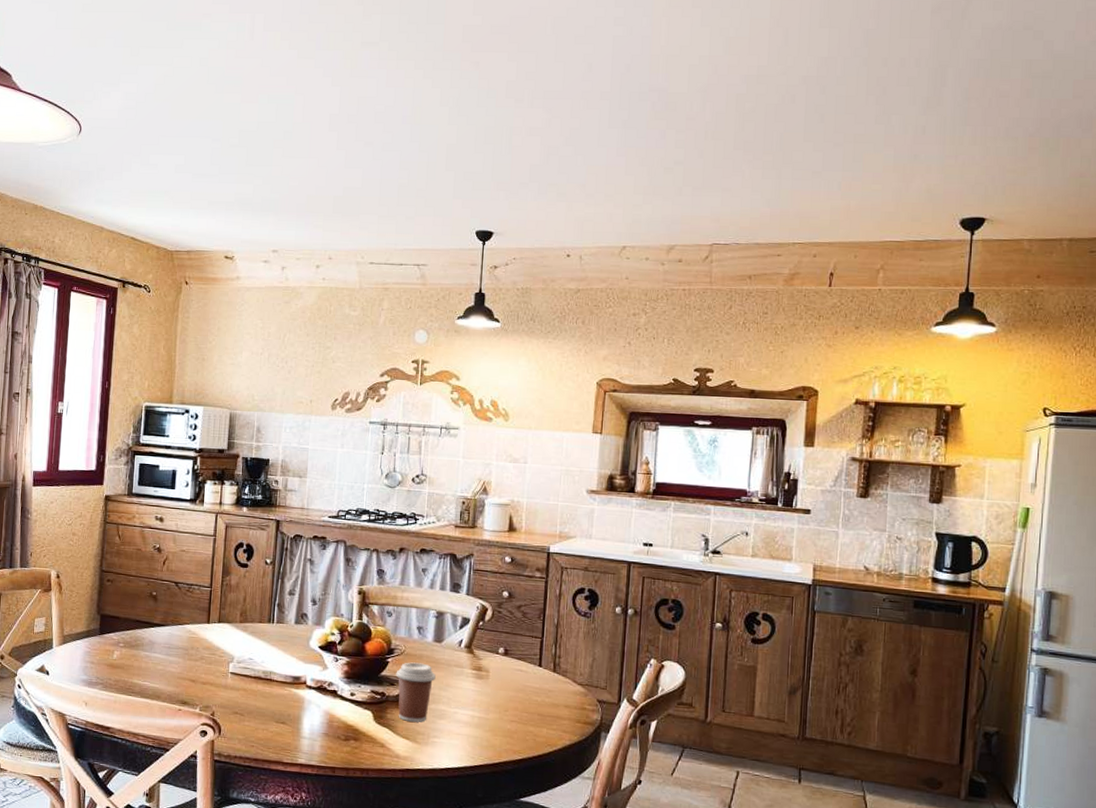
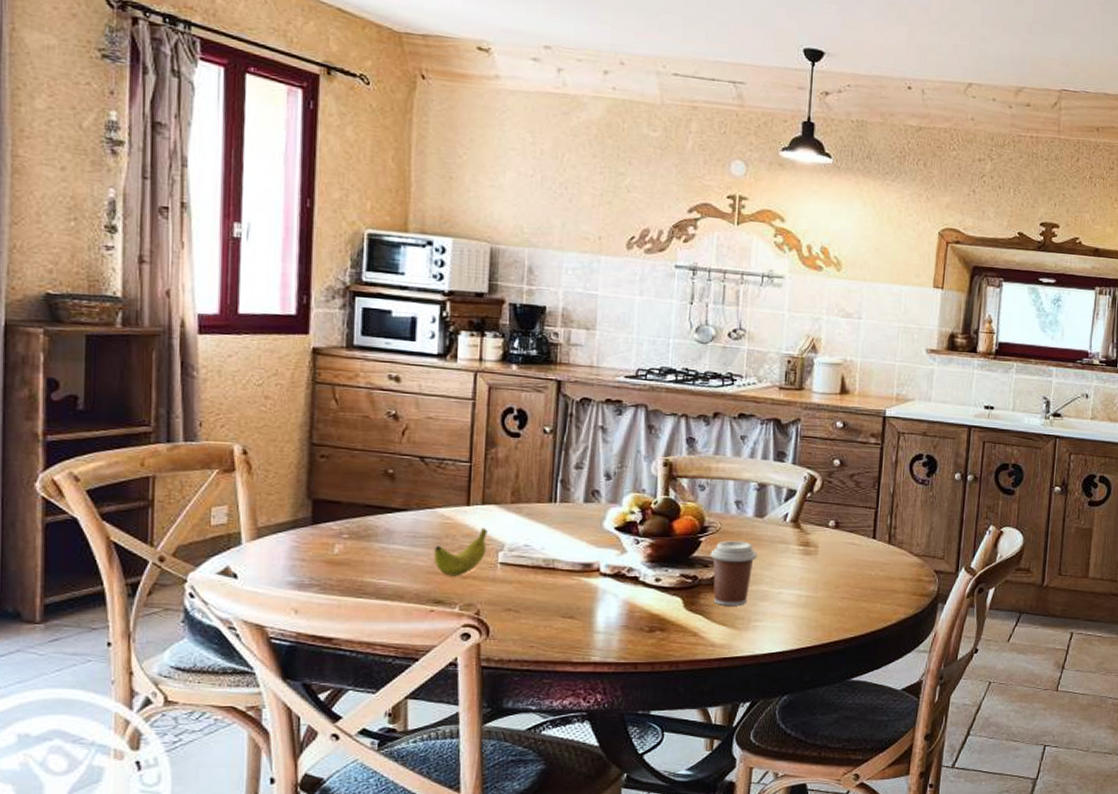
banana: none [182,642,222,682] -> present [433,528,487,577]

